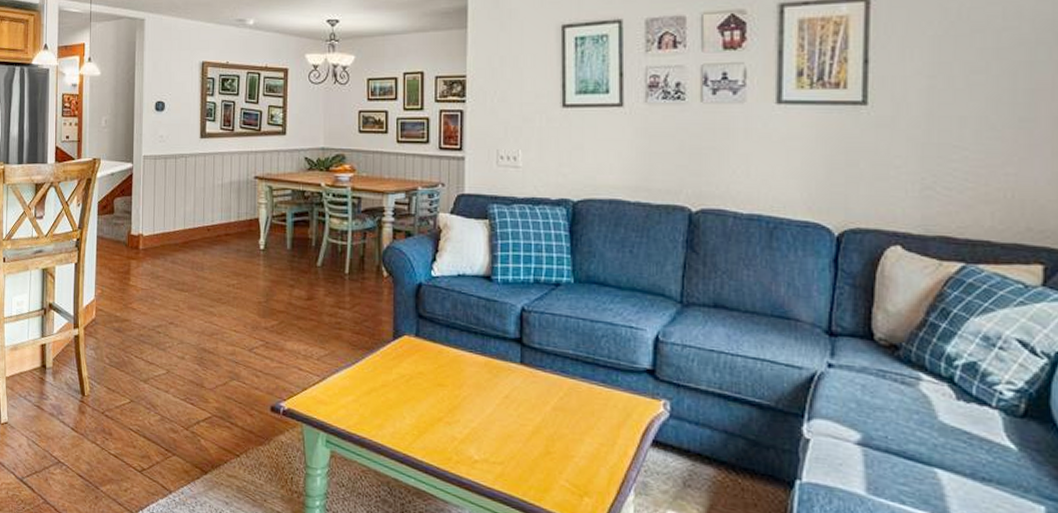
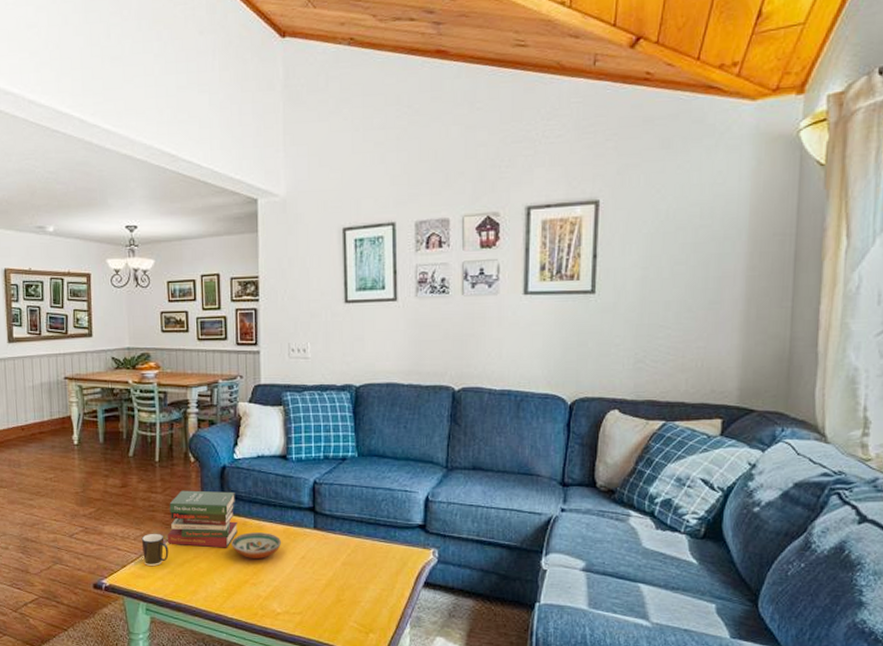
mug: none [325,353,354,392] -> present [141,533,169,567]
books: none [353,307,432,378] -> present [167,490,237,548]
decorative bowl: none [425,362,483,395] -> present [231,532,282,560]

